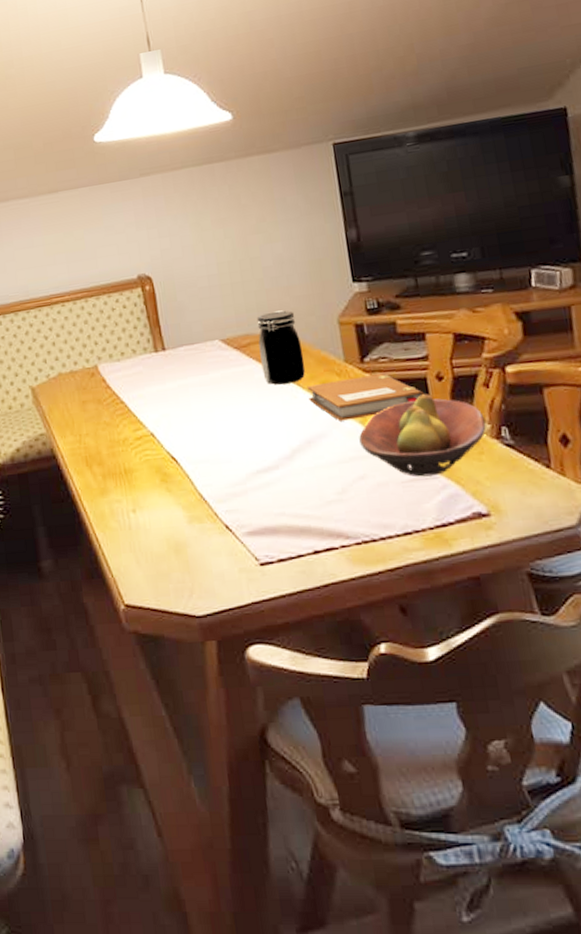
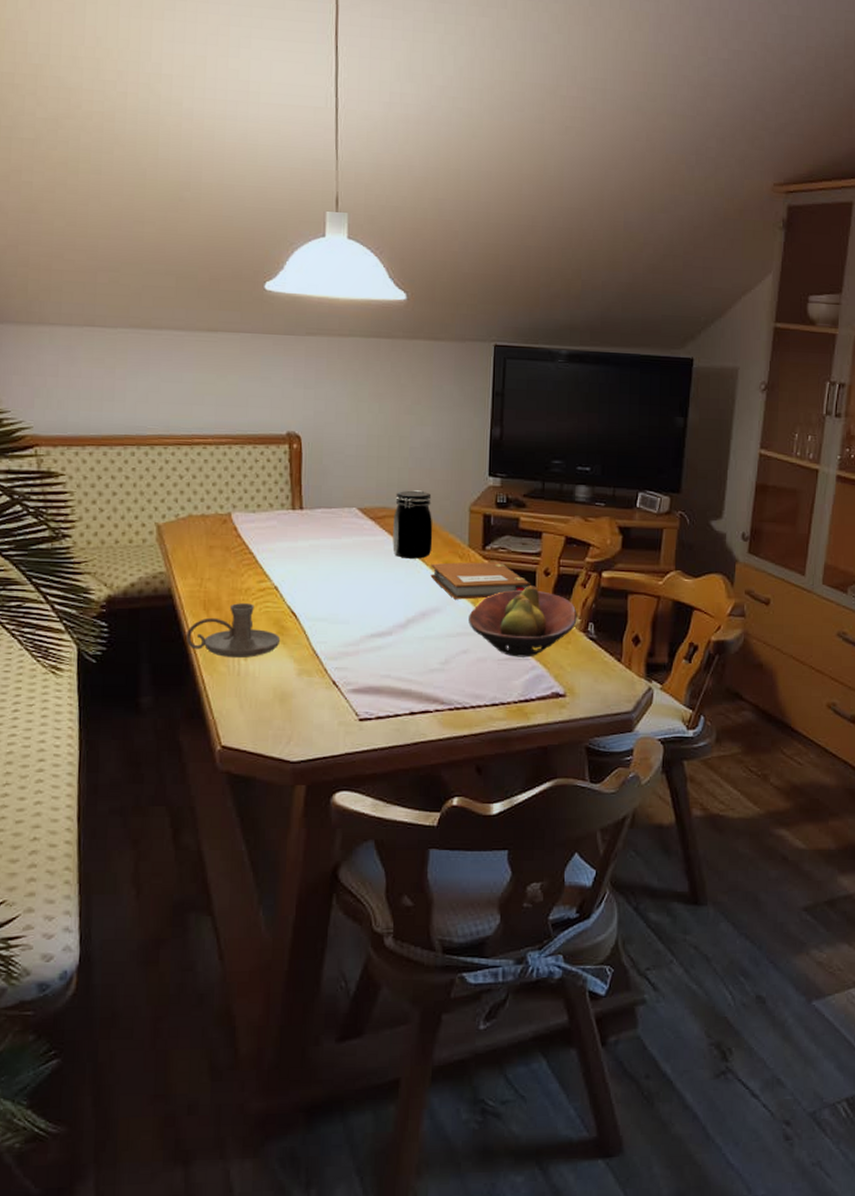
candle holder: none [74,454,166,512] -> present [186,603,281,659]

